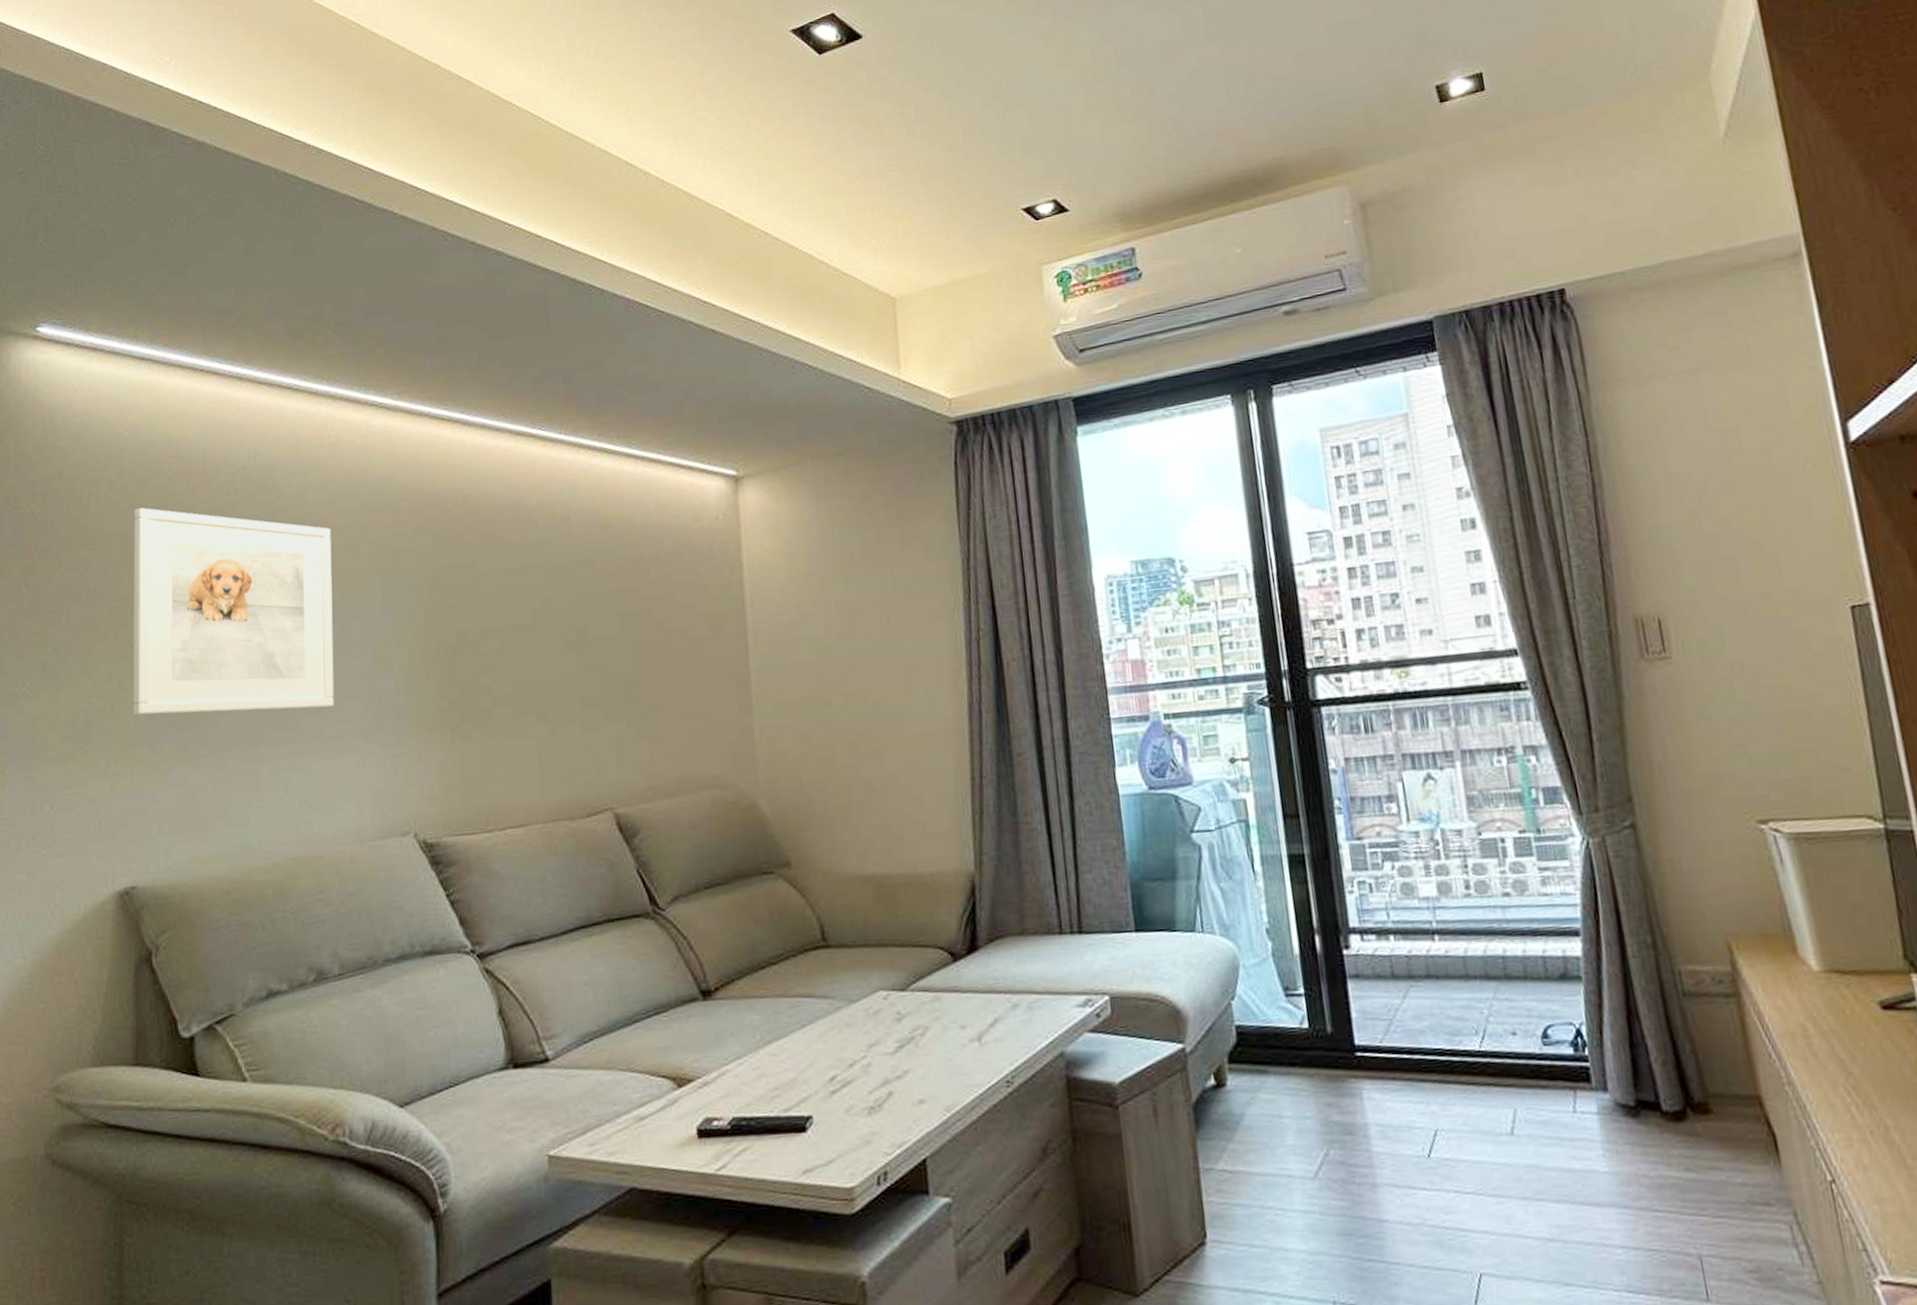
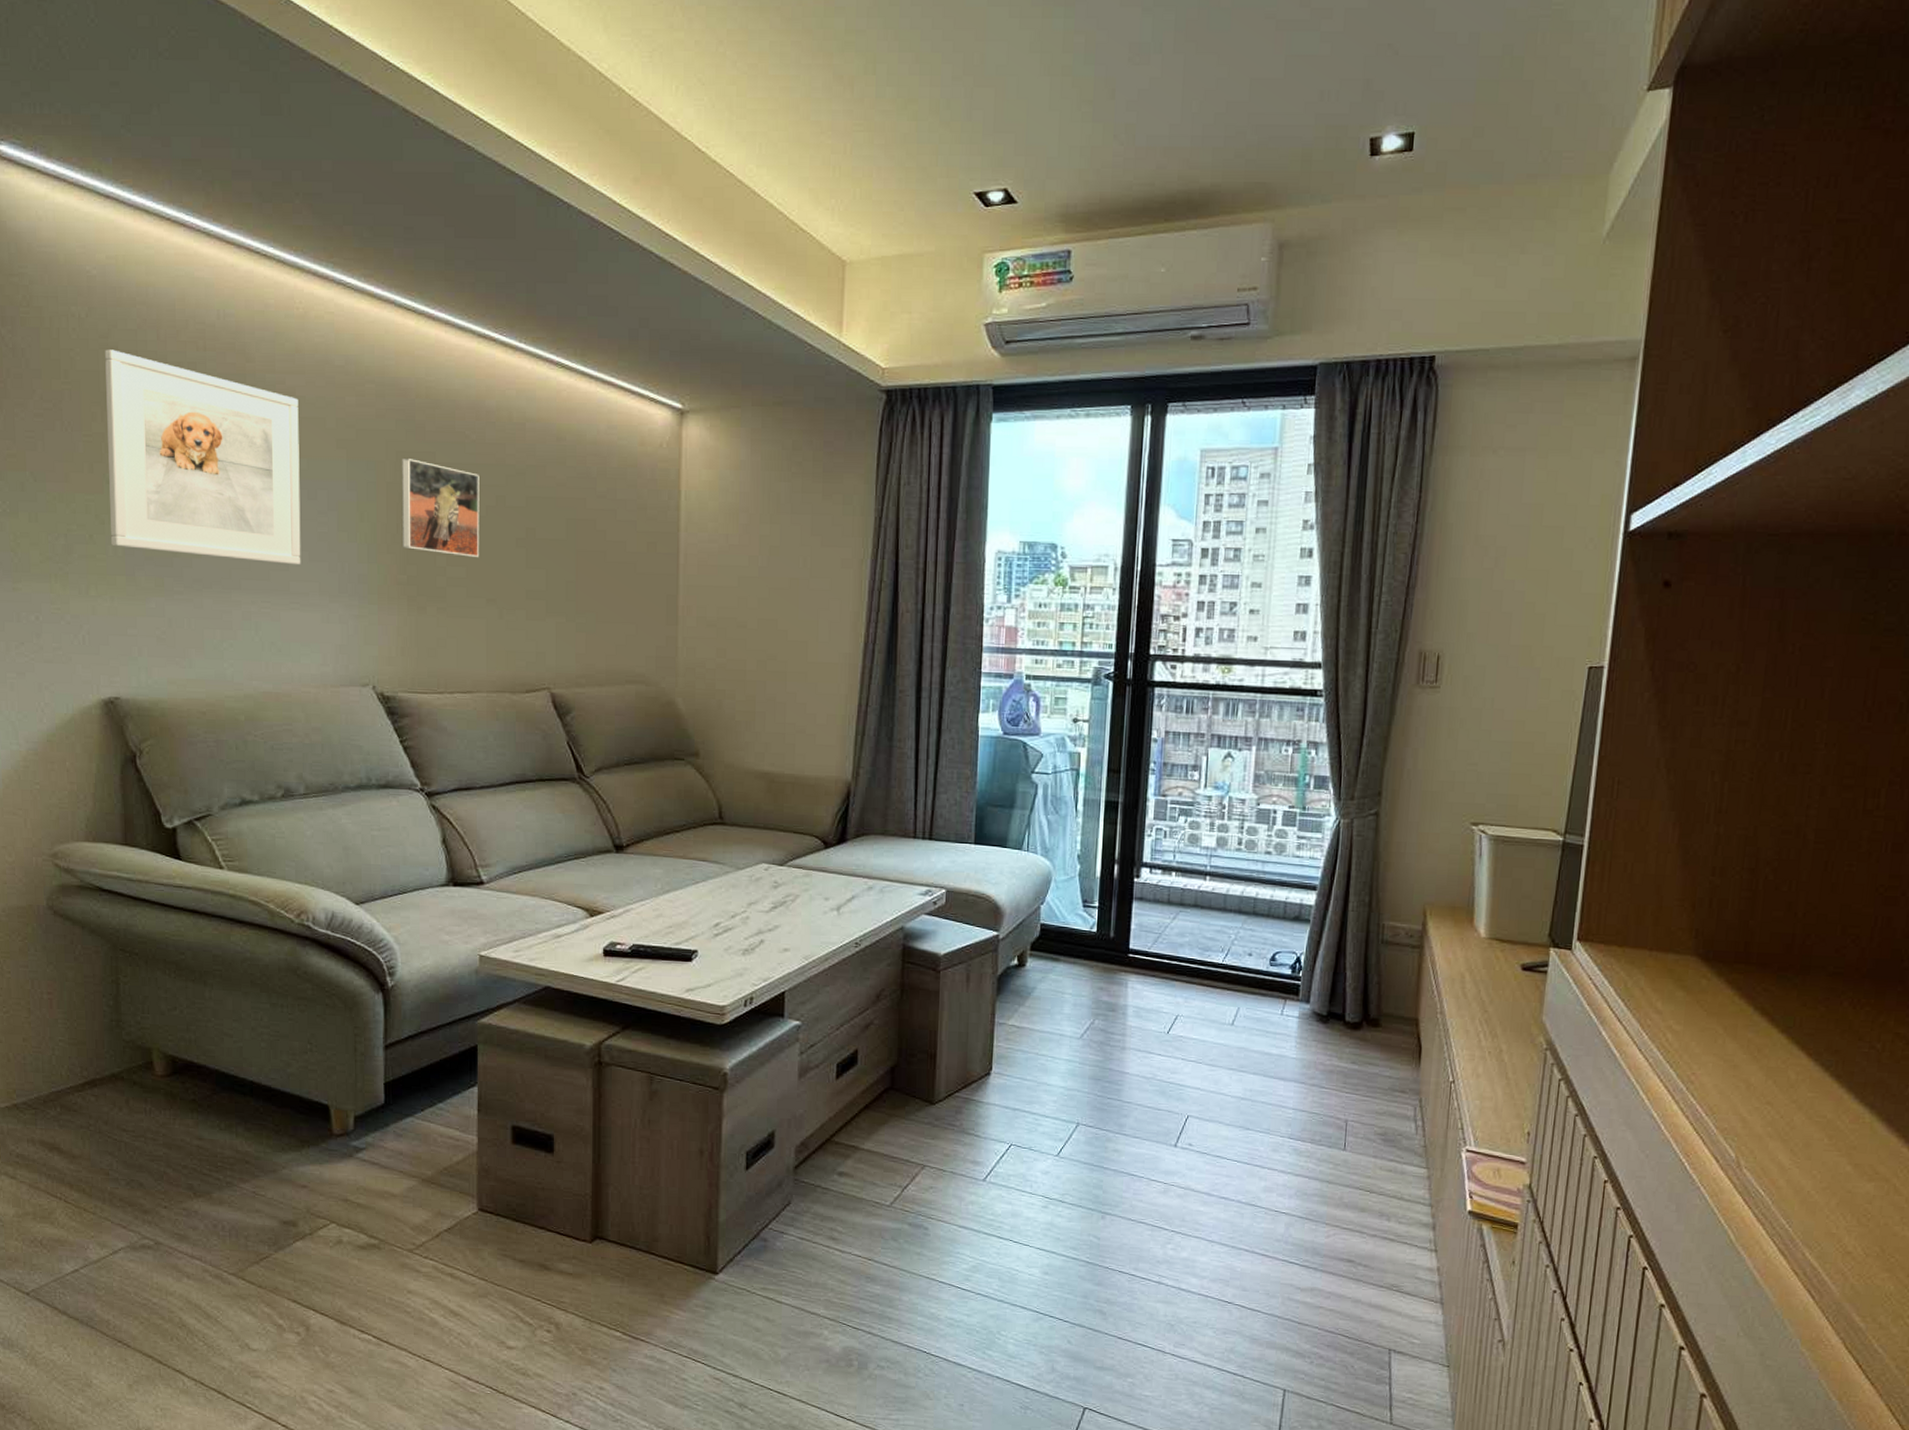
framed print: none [440,573,527,672] -> present [401,459,480,557]

